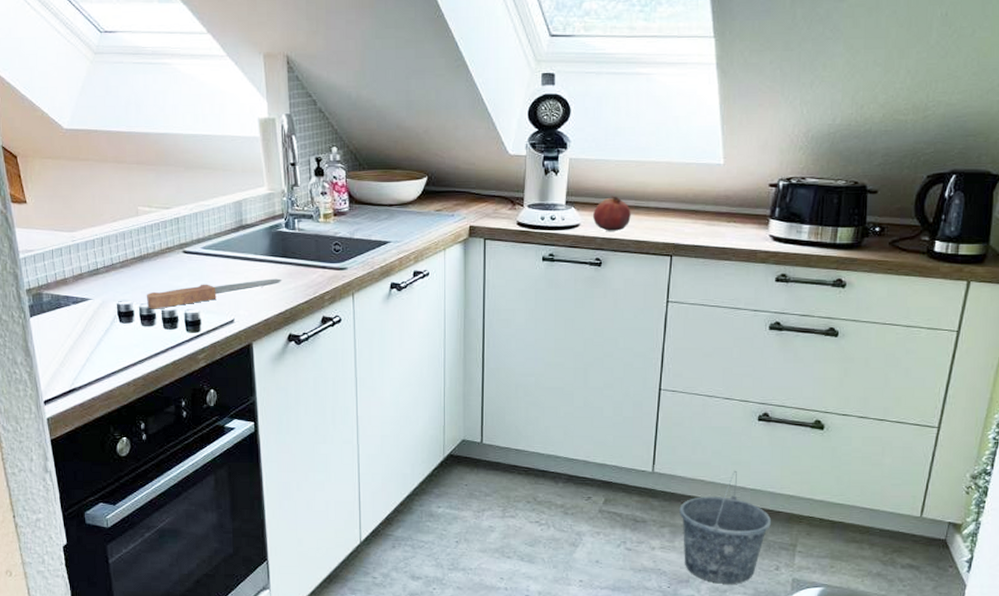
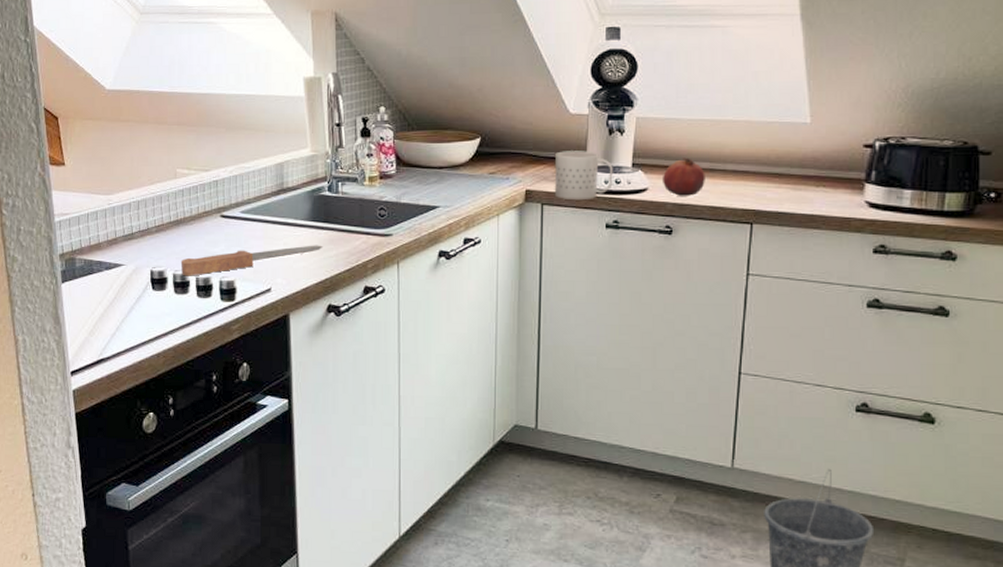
mug: none [495,189,548,236] -> present [554,151,613,201]

